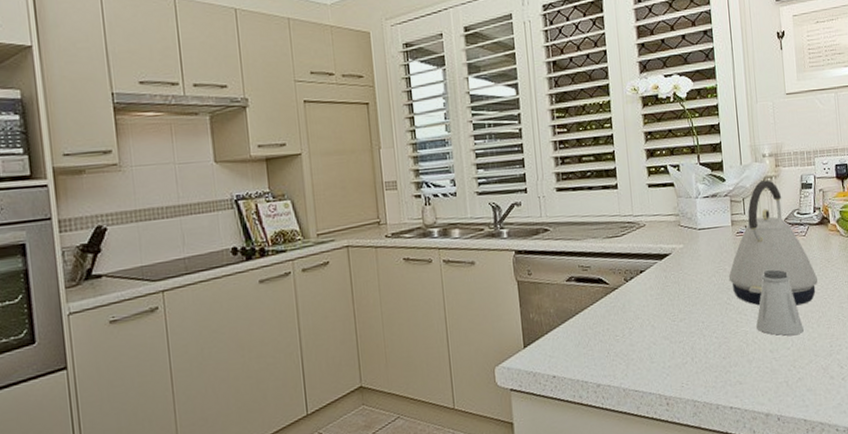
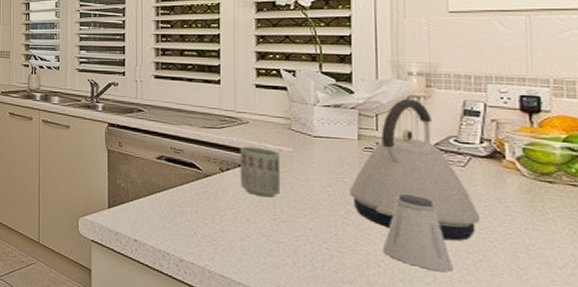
cup: none [640,249,677,300] -> present [240,146,281,198]

